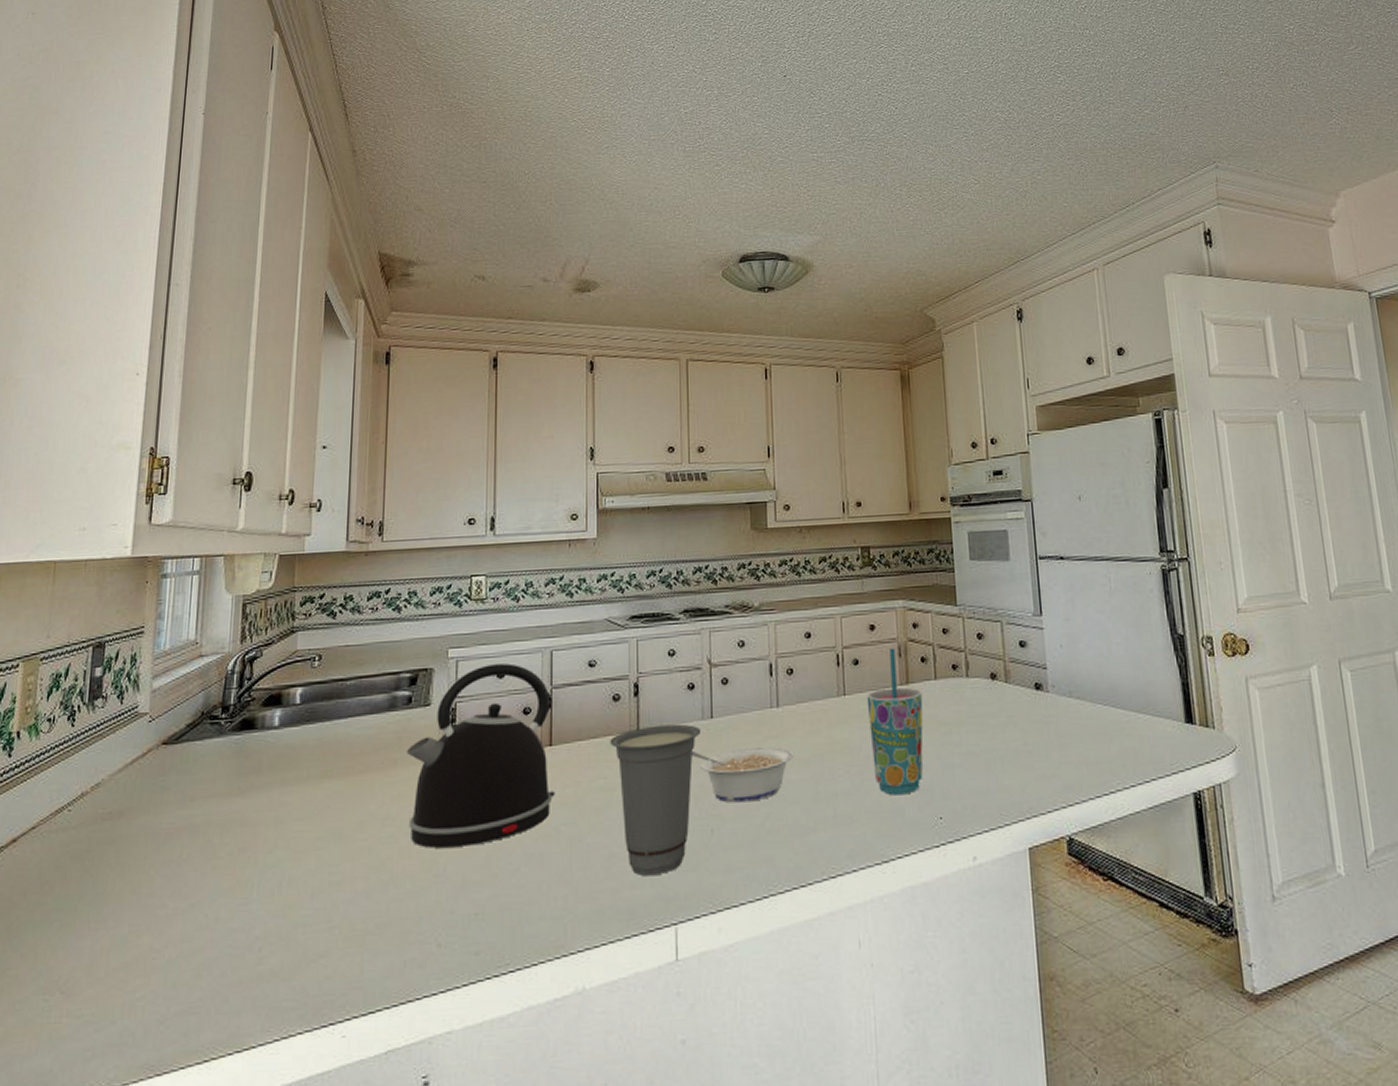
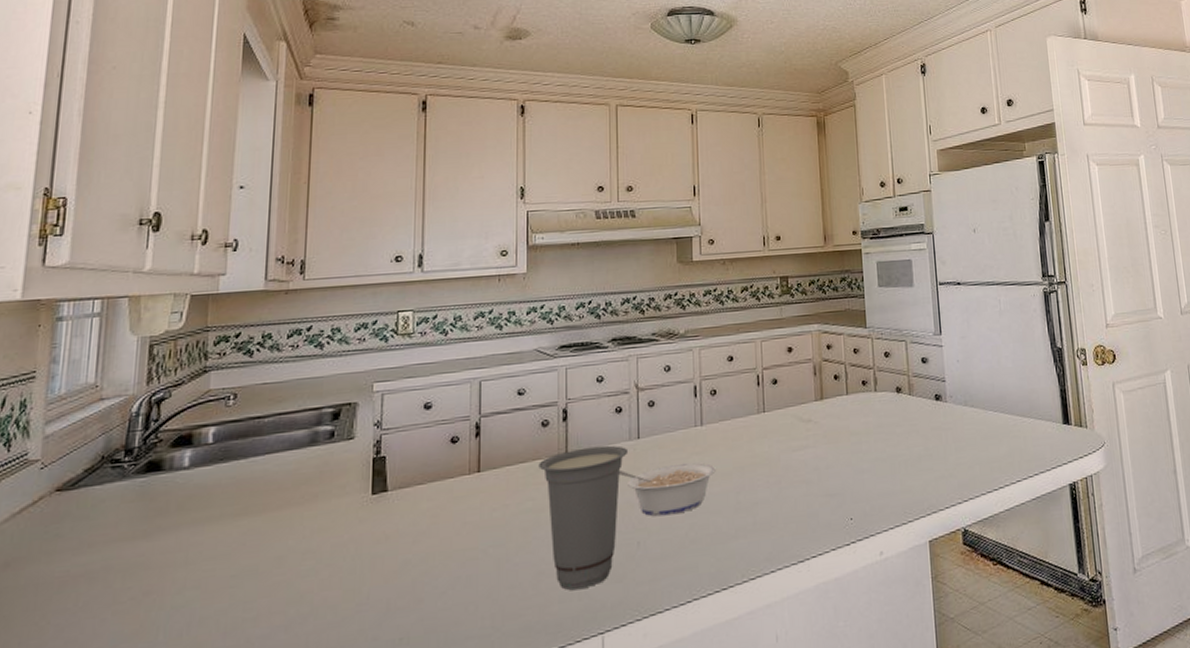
kettle: present [406,663,555,848] -> none [327,395,483,578]
cup: present [866,648,924,796] -> none [784,368,836,501]

